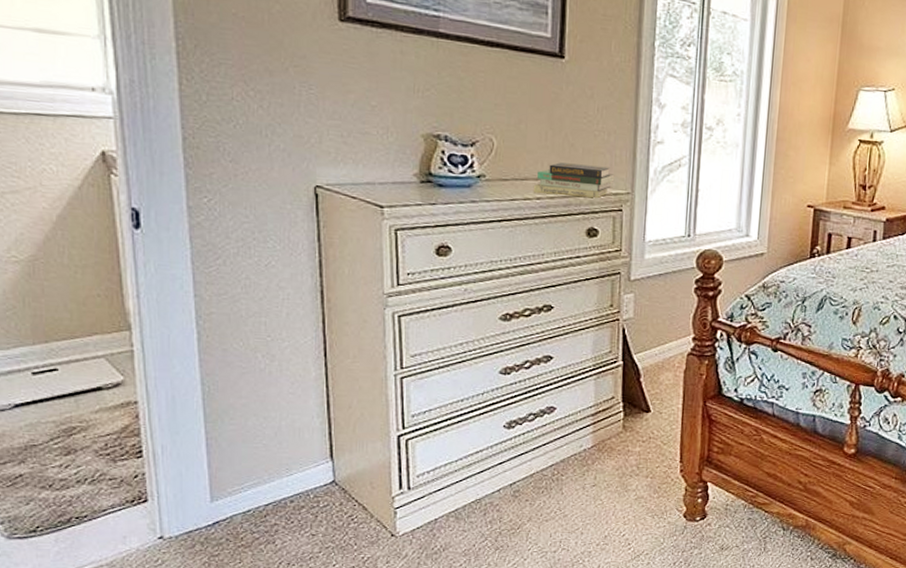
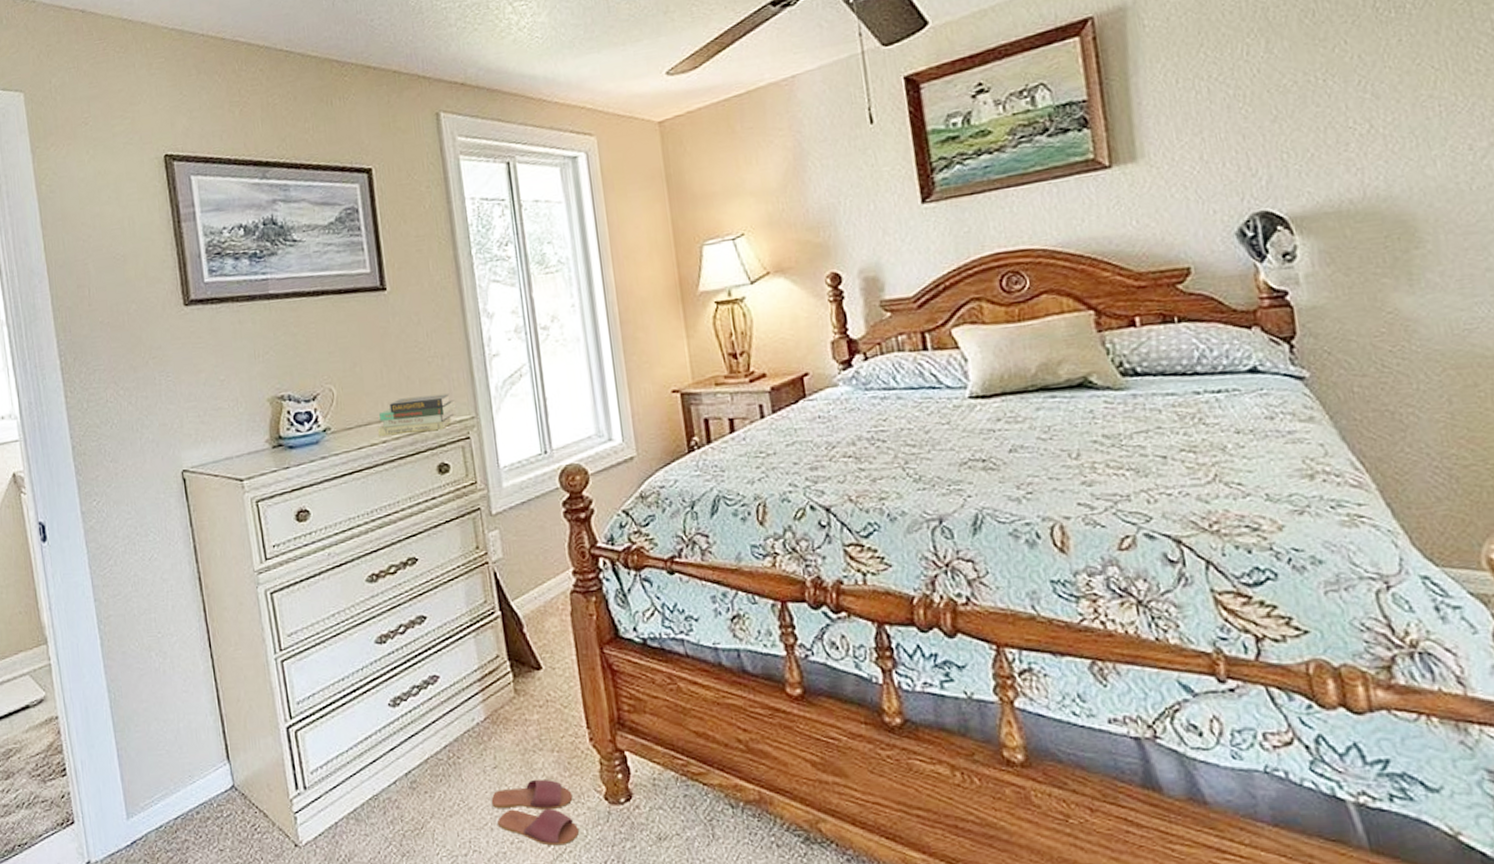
slippers: none [585,497,657,549] -> present [491,779,579,846]

